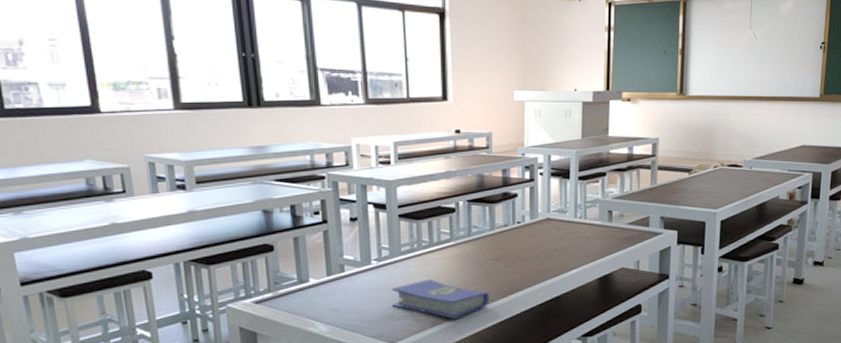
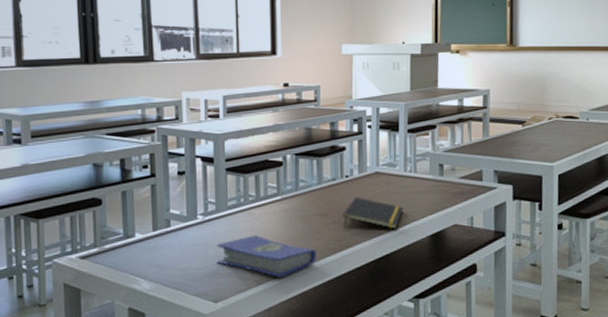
notepad: none [514,242,573,273] -> present [342,196,404,229]

